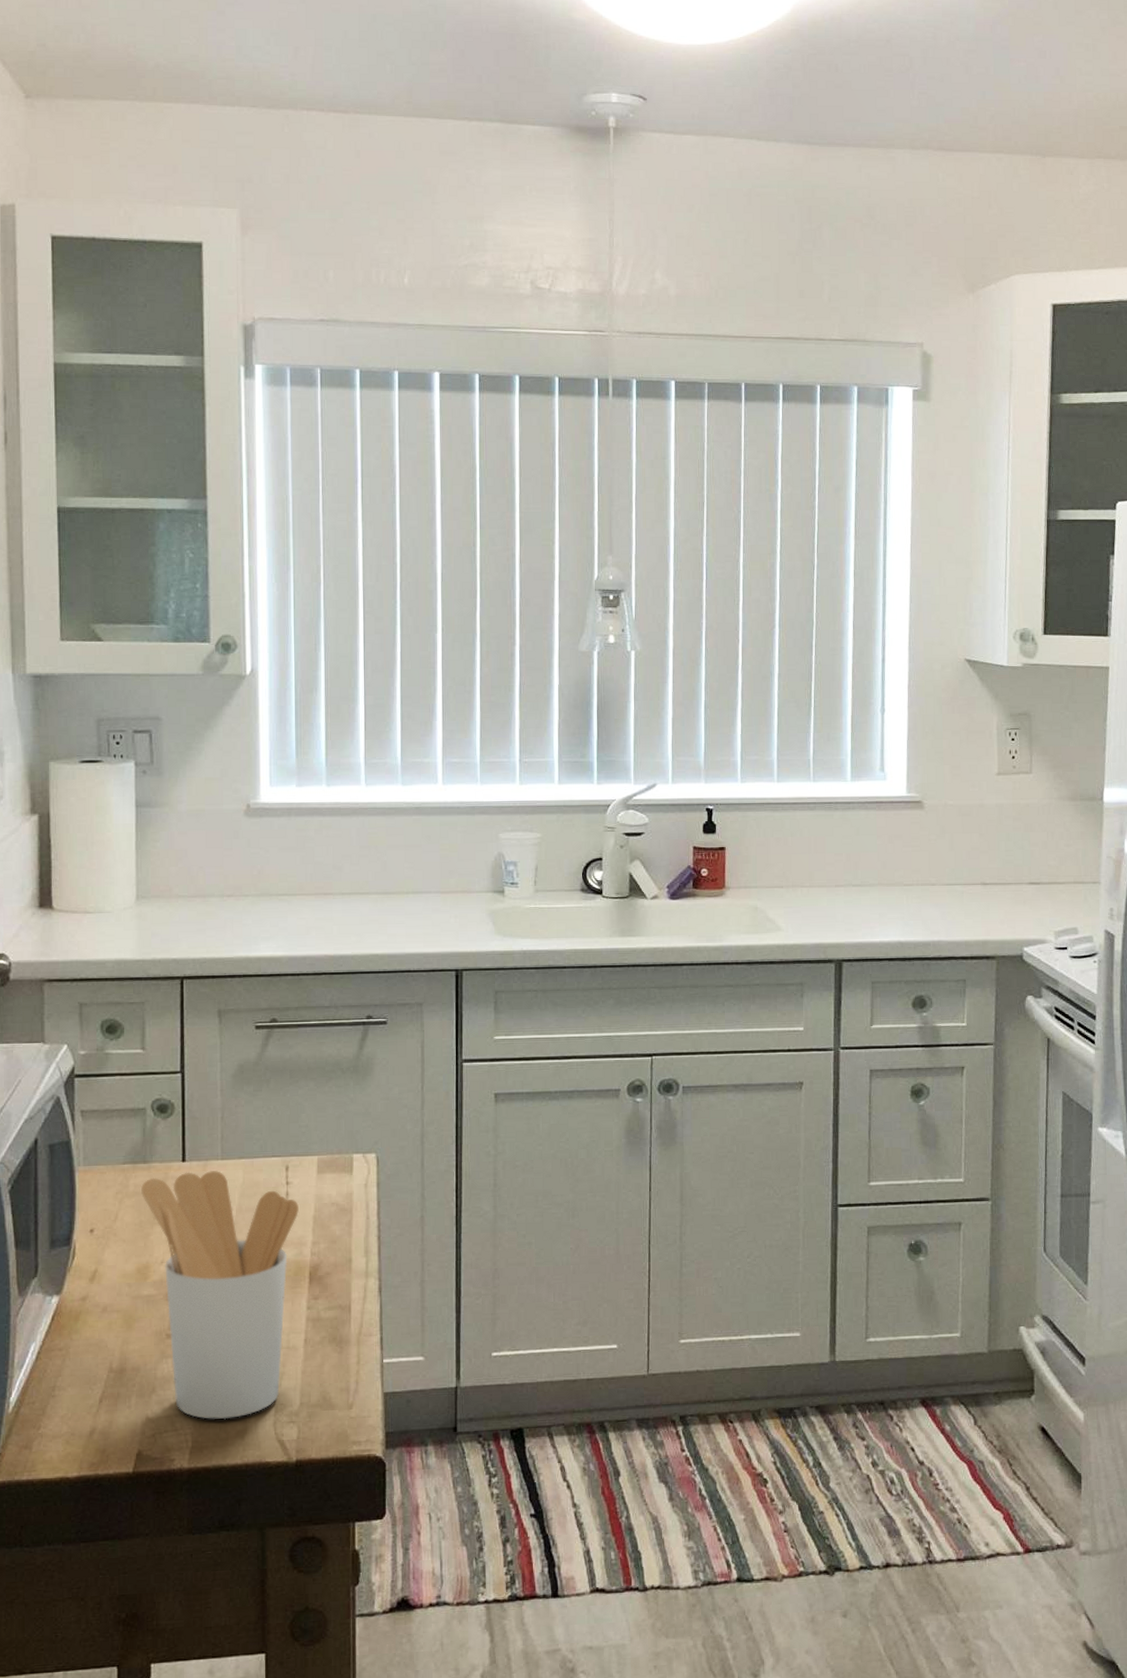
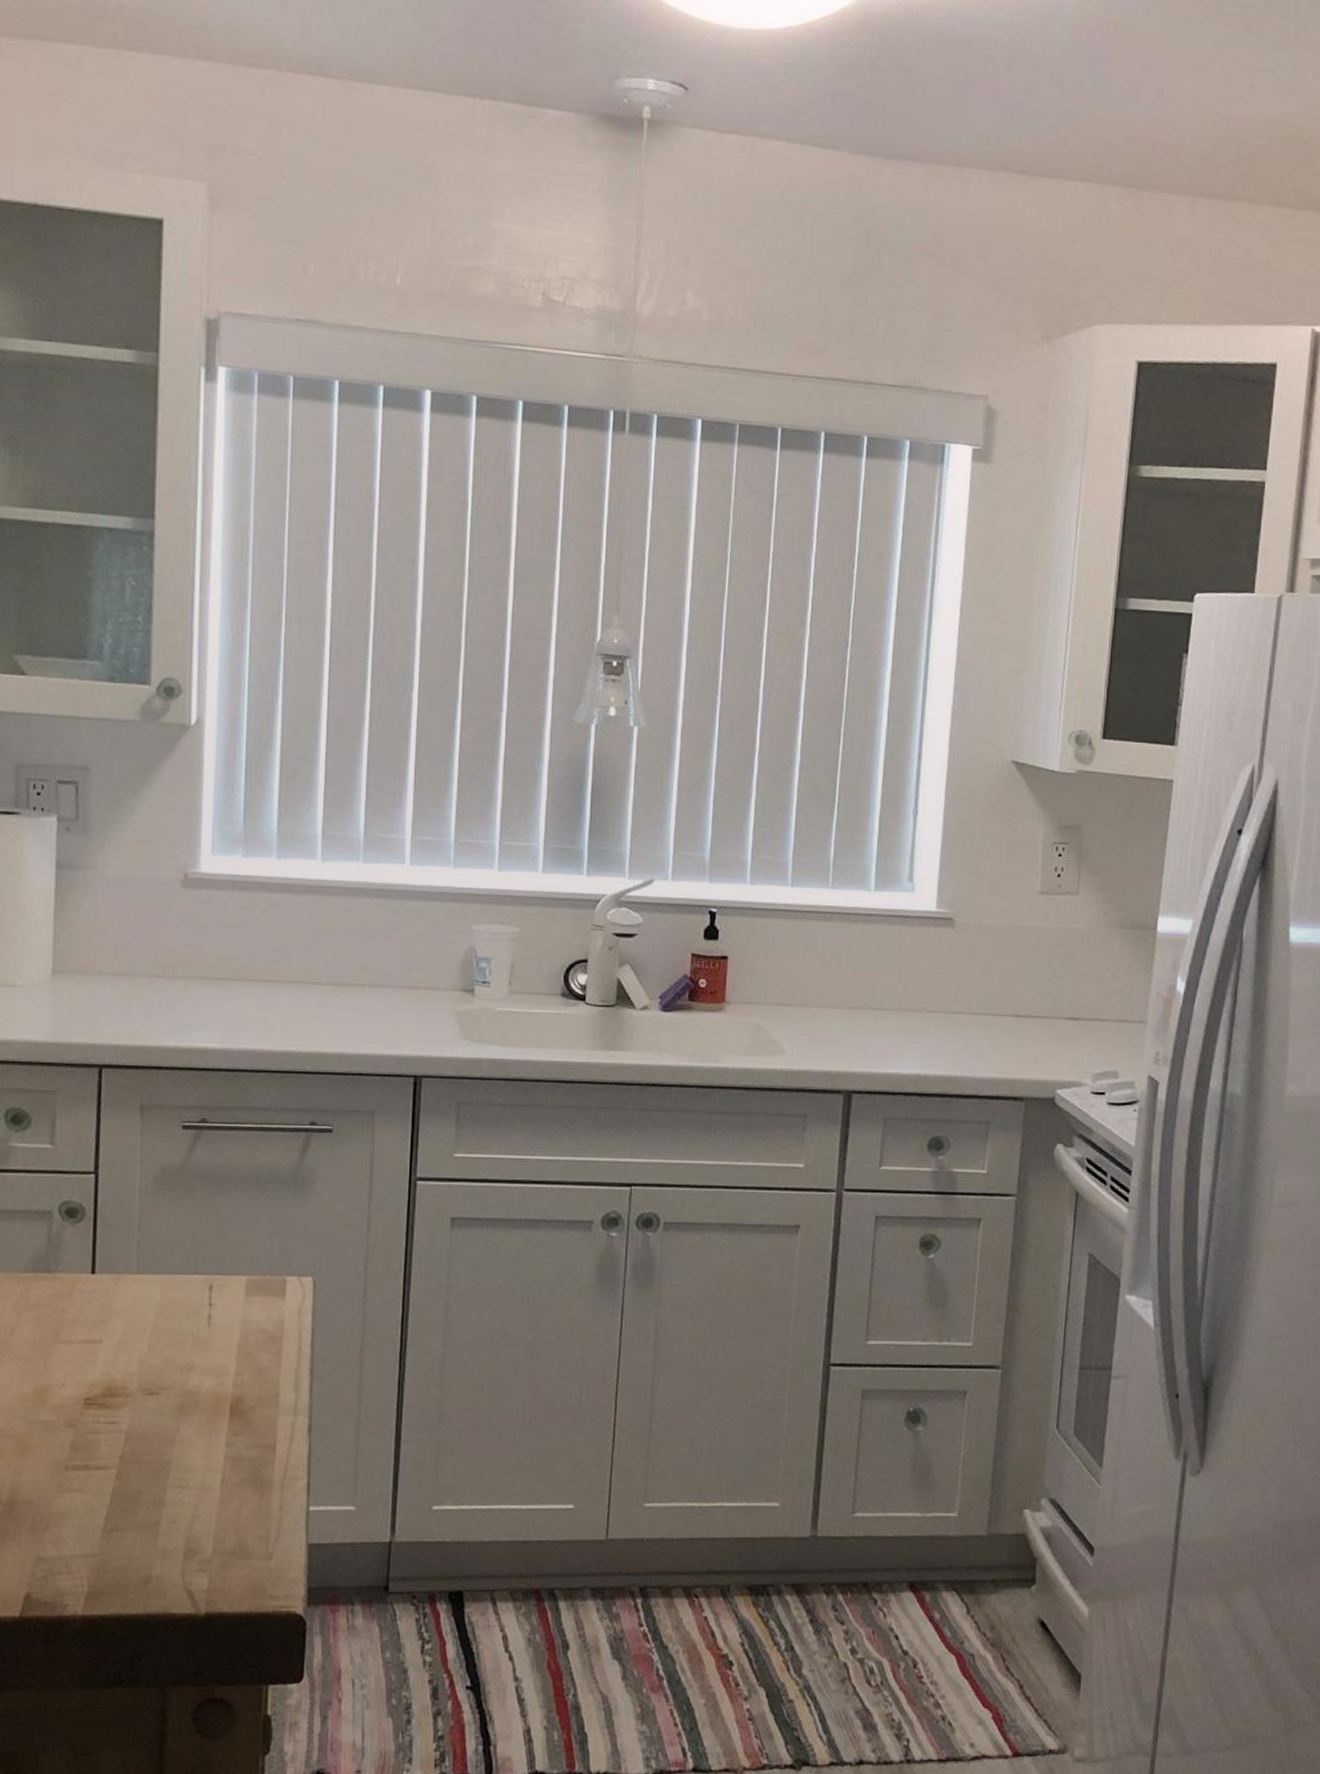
utensil holder: present [141,1171,299,1420] -> none [43,1285,222,1564]

